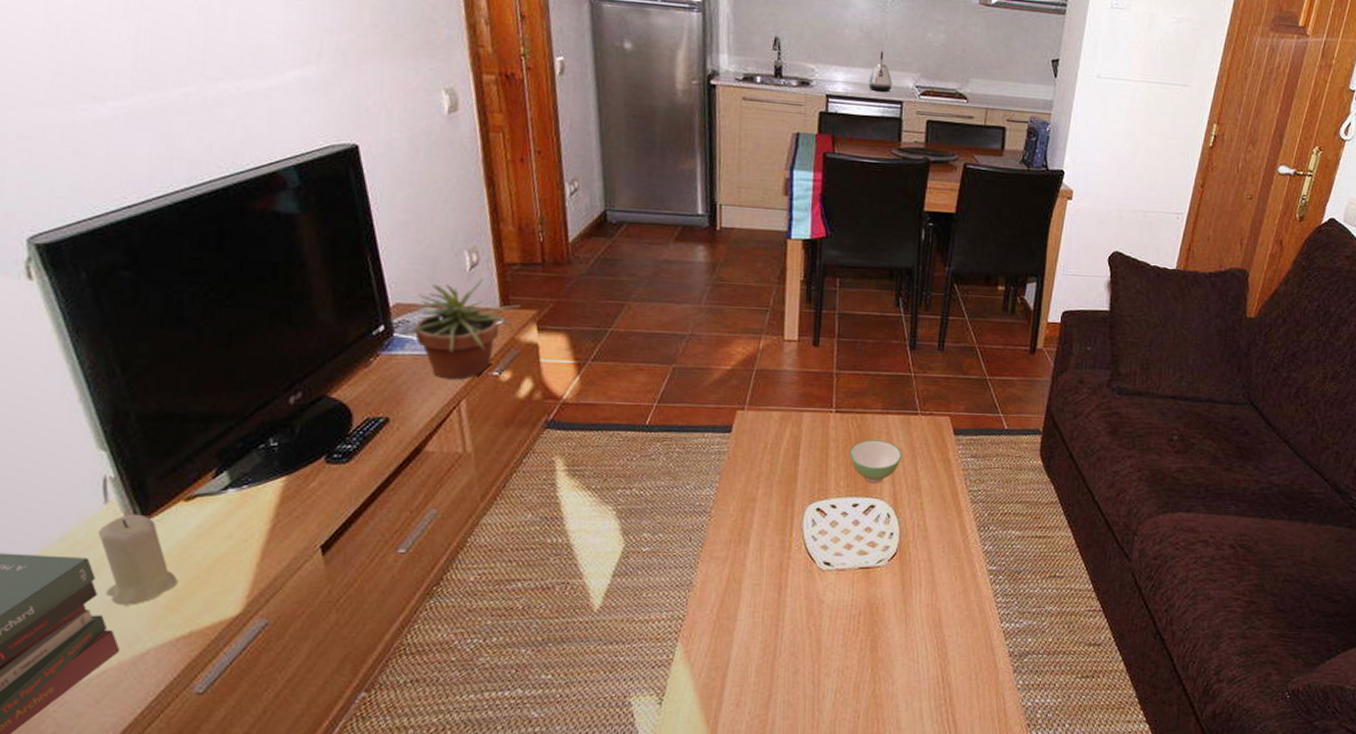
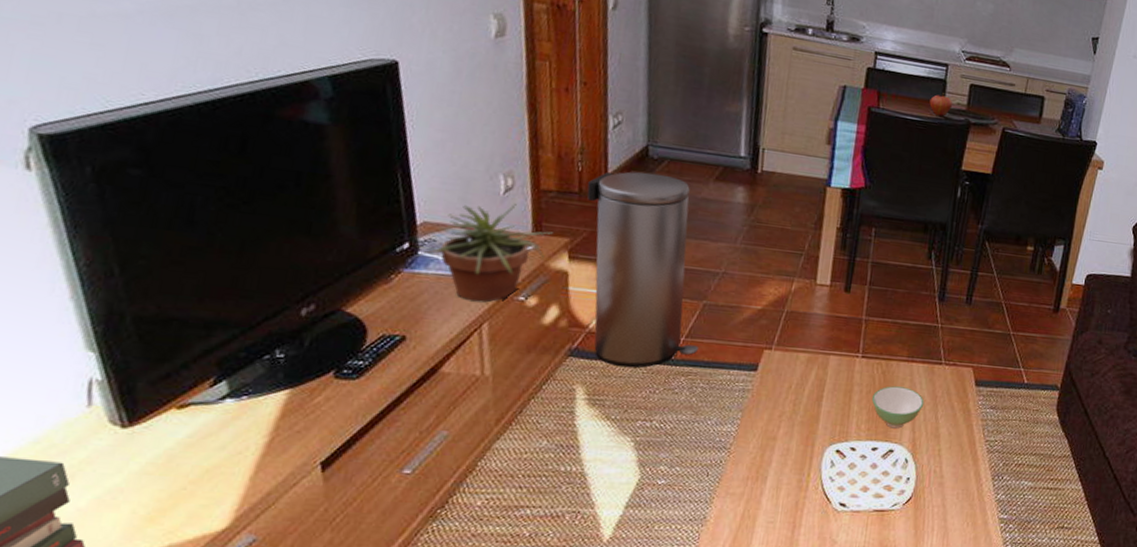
candle: present [97,514,178,605] -> none [76,419,162,515]
pedal bin: none [550,238,671,436] -> present [587,172,698,368]
kettle: present [868,51,893,92] -> none [916,15,941,54]
fruit: none [886,132,909,158] -> present [929,93,952,118]

